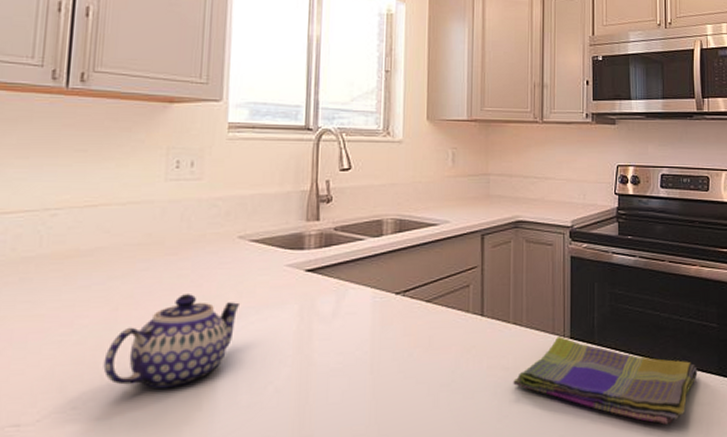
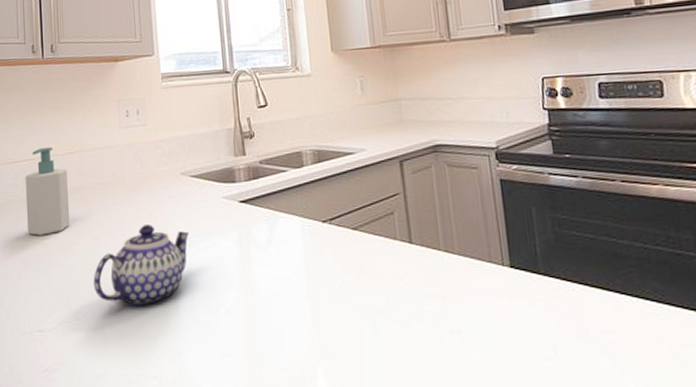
soap bottle: none [13,197,84,306] -> present [25,147,70,236]
dish towel: present [513,337,698,425] -> none [452,265,677,367]

